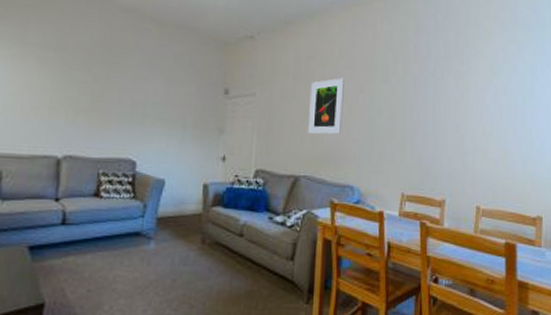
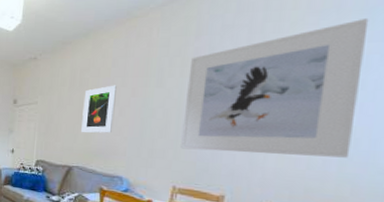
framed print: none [407,34,533,157] -> present [181,17,369,158]

